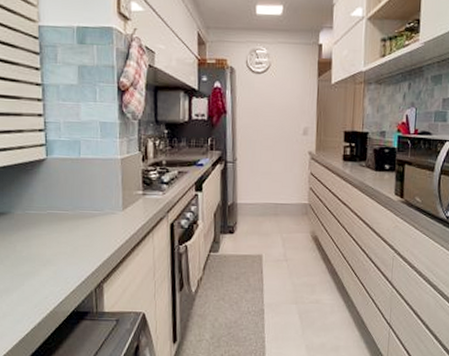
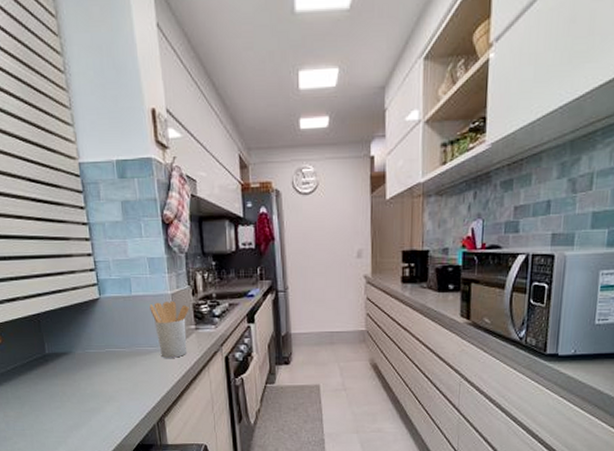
utensil holder: none [98,165,138,223] -> present [150,300,189,358]

